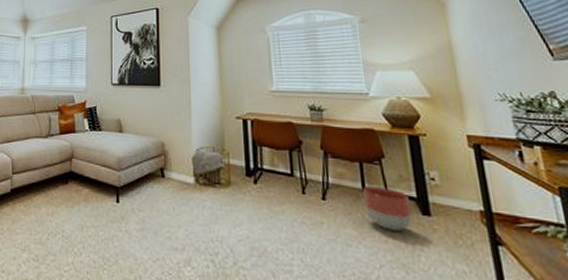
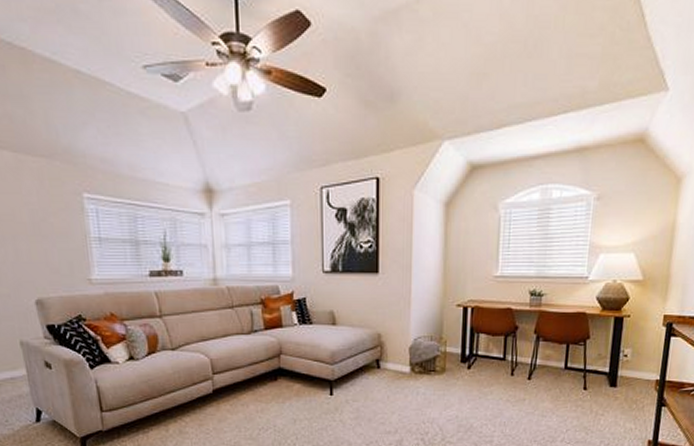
planter: present [362,186,412,231] -> none [563,365,602,401]

